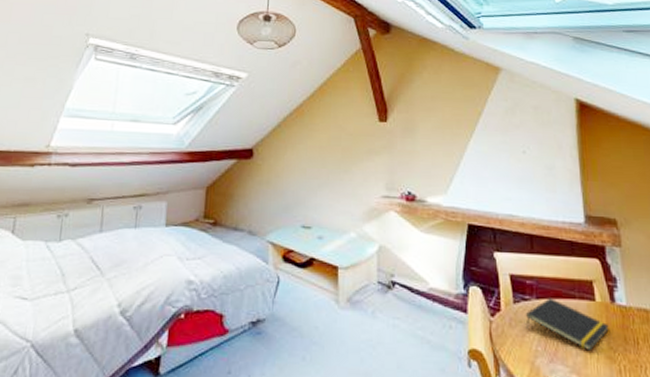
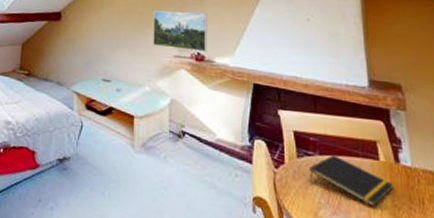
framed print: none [359,145,419,190] -> present [153,10,207,52]

